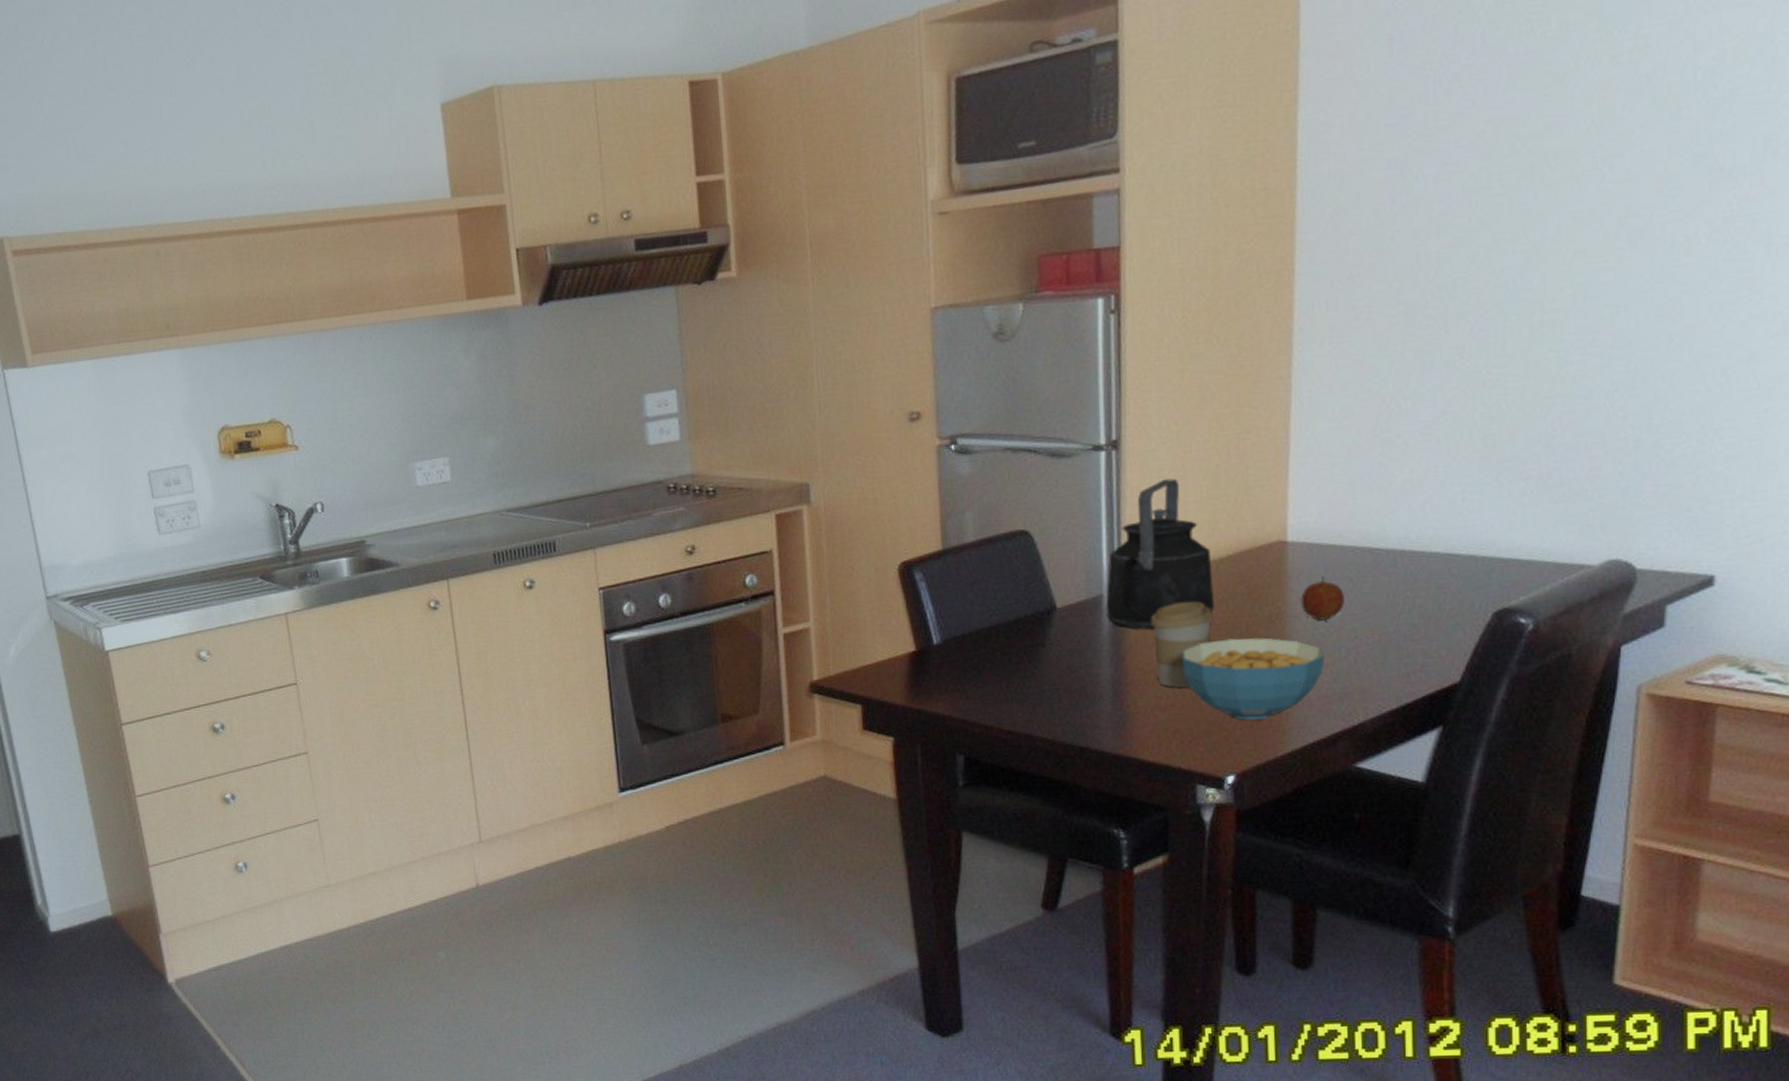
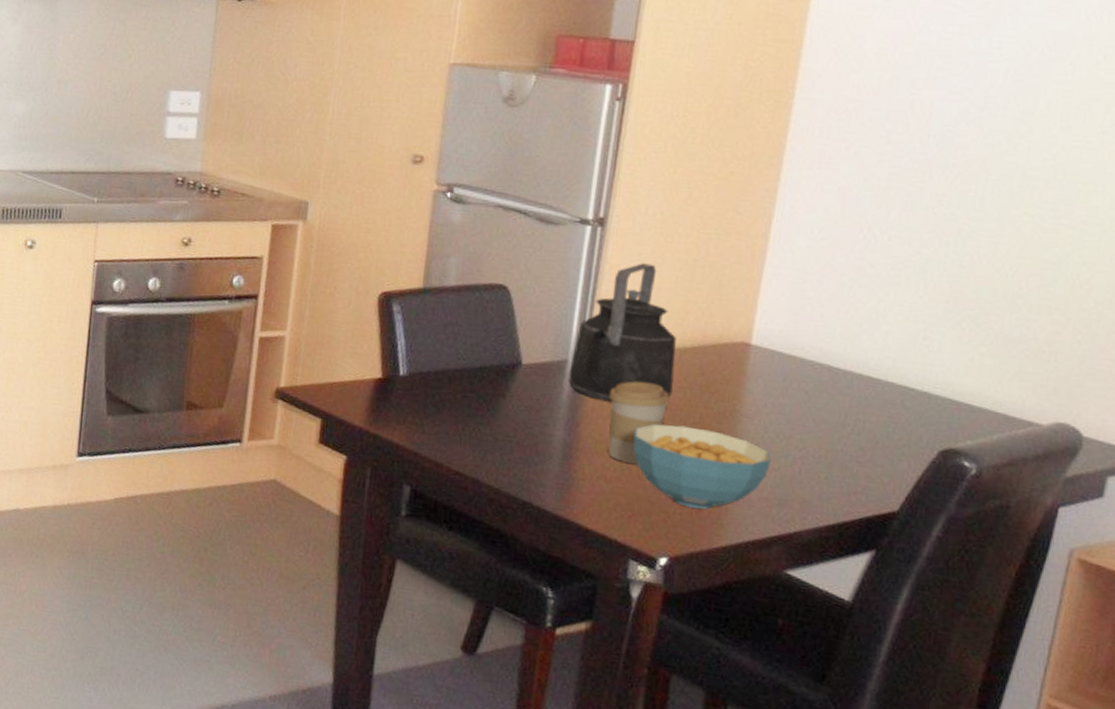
fruit: present [1301,576,1344,621] -> none [755,383,799,426]

